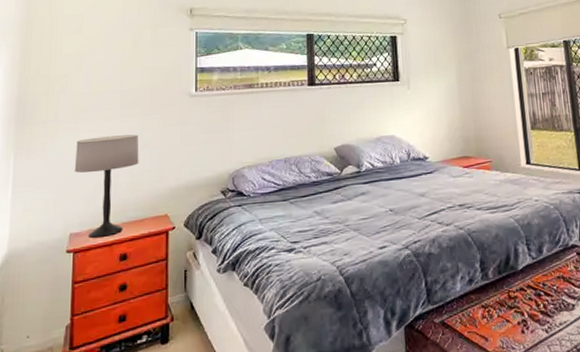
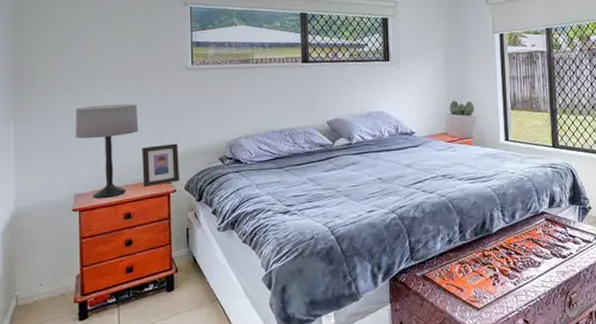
picture frame: none [140,175,180,225] -> present [142,143,180,188]
succulent plant: none [460,121,495,163] -> present [445,100,477,139]

